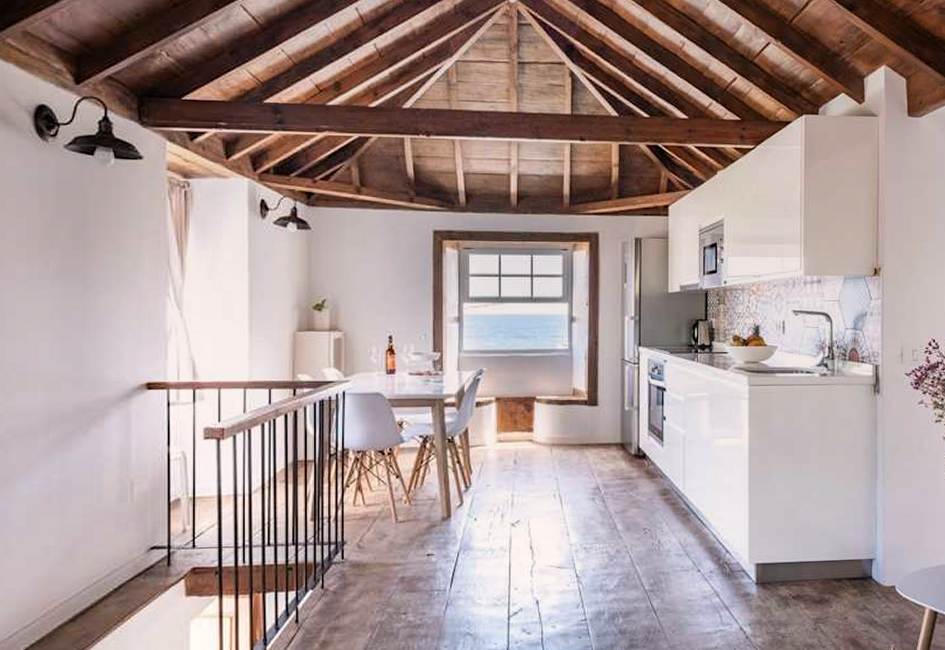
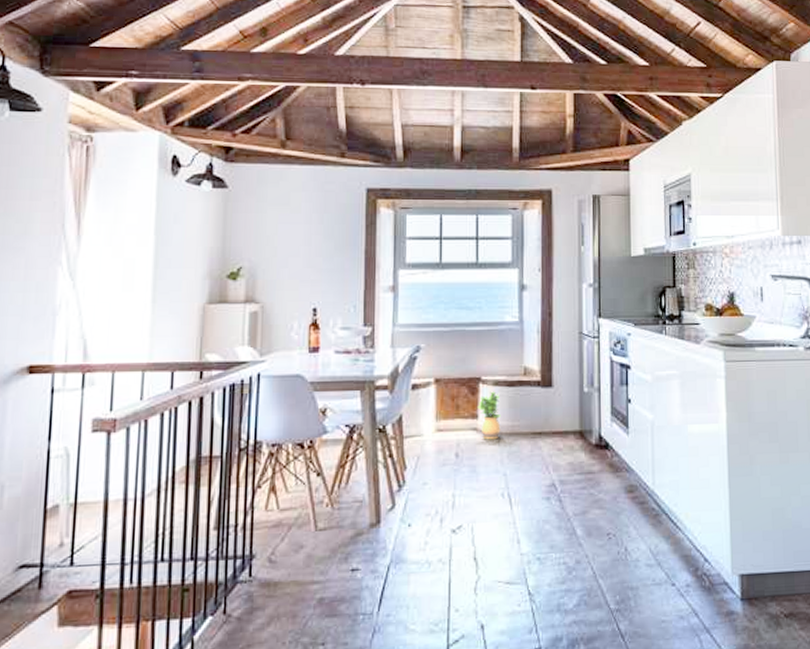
potted plant: none [533,409,553,450] -> present [478,391,501,440]

